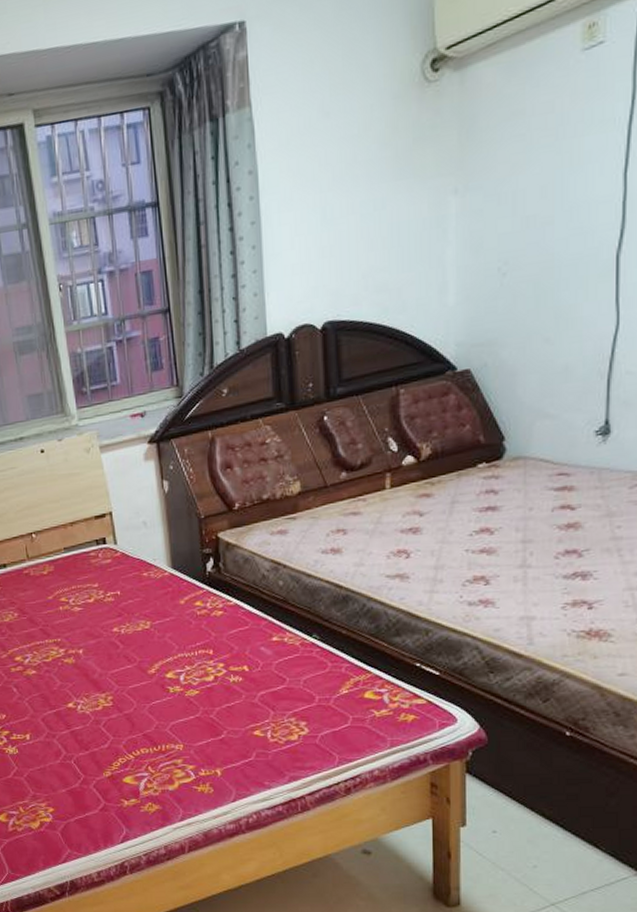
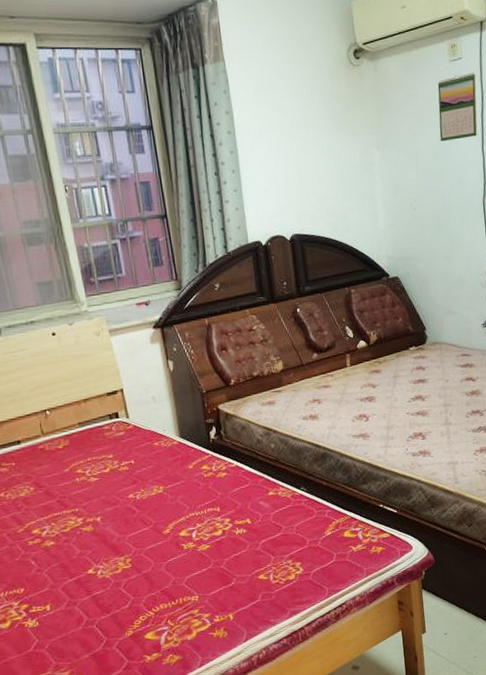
calendar: none [555,60,627,173] -> present [437,72,478,142]

